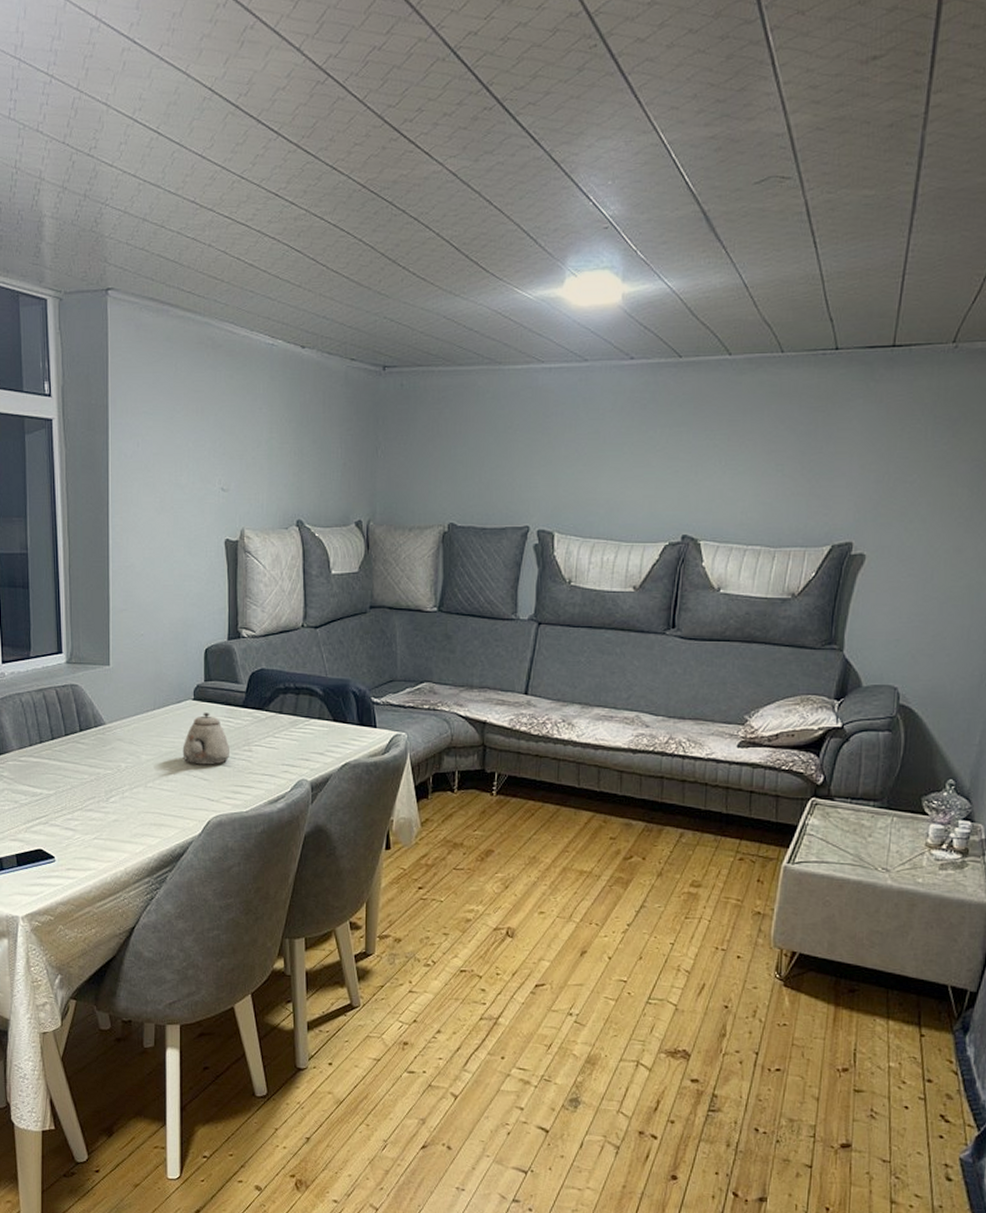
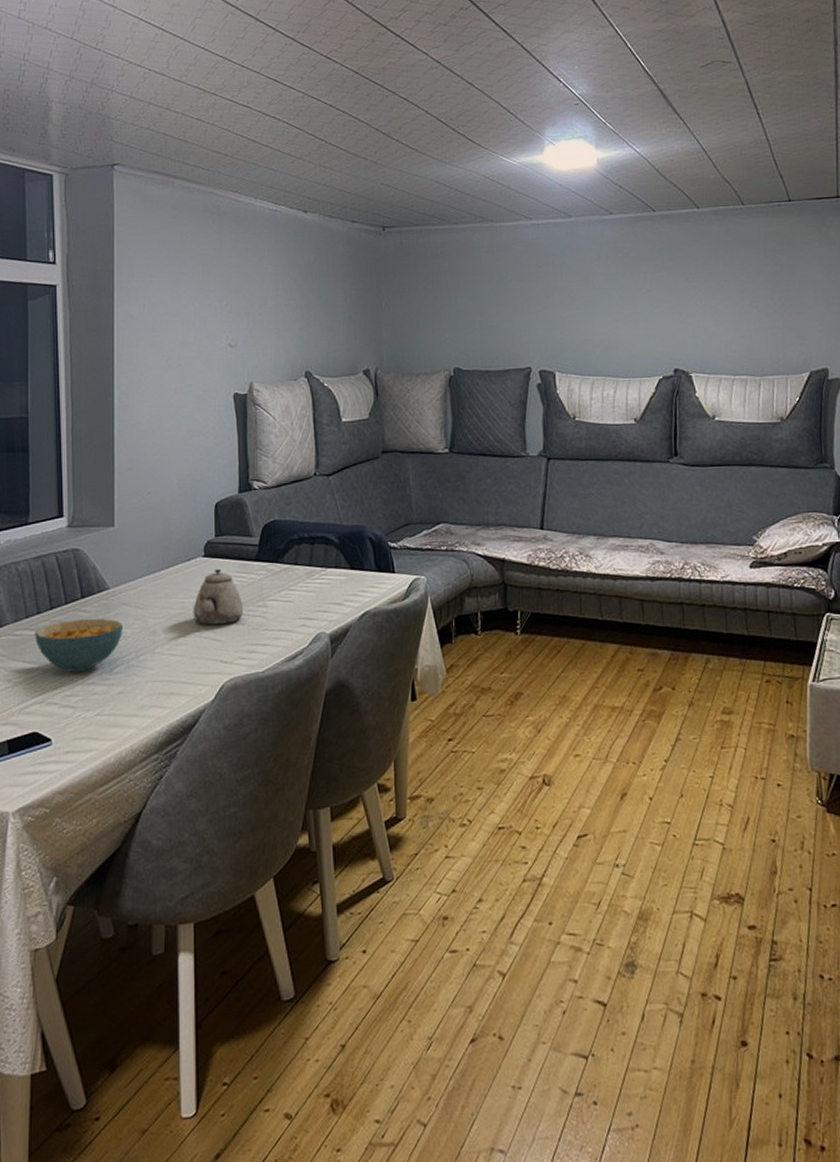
cereal bowl: none [38,750,119,799] -> present [35,618,124,672]

